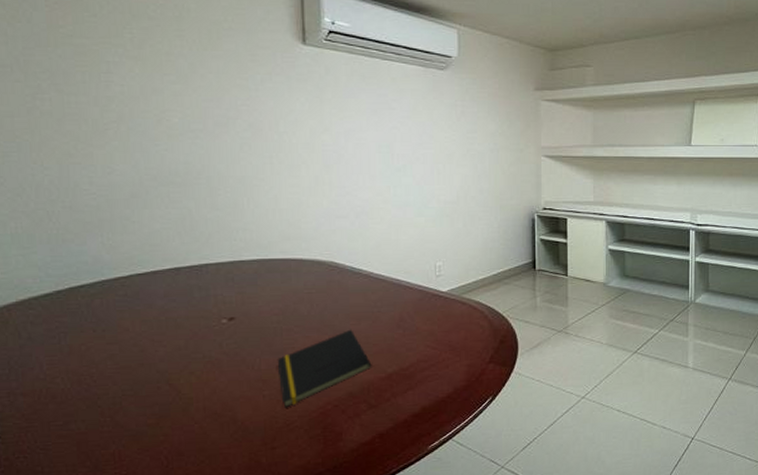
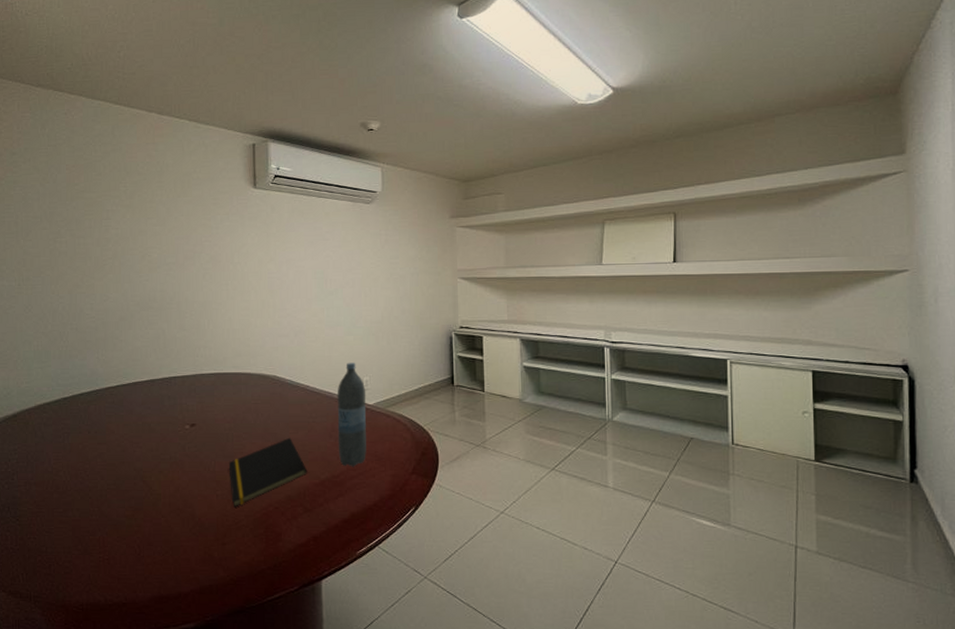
water bottle: none [405,246,440,359] -> present [337,362,367,467]

